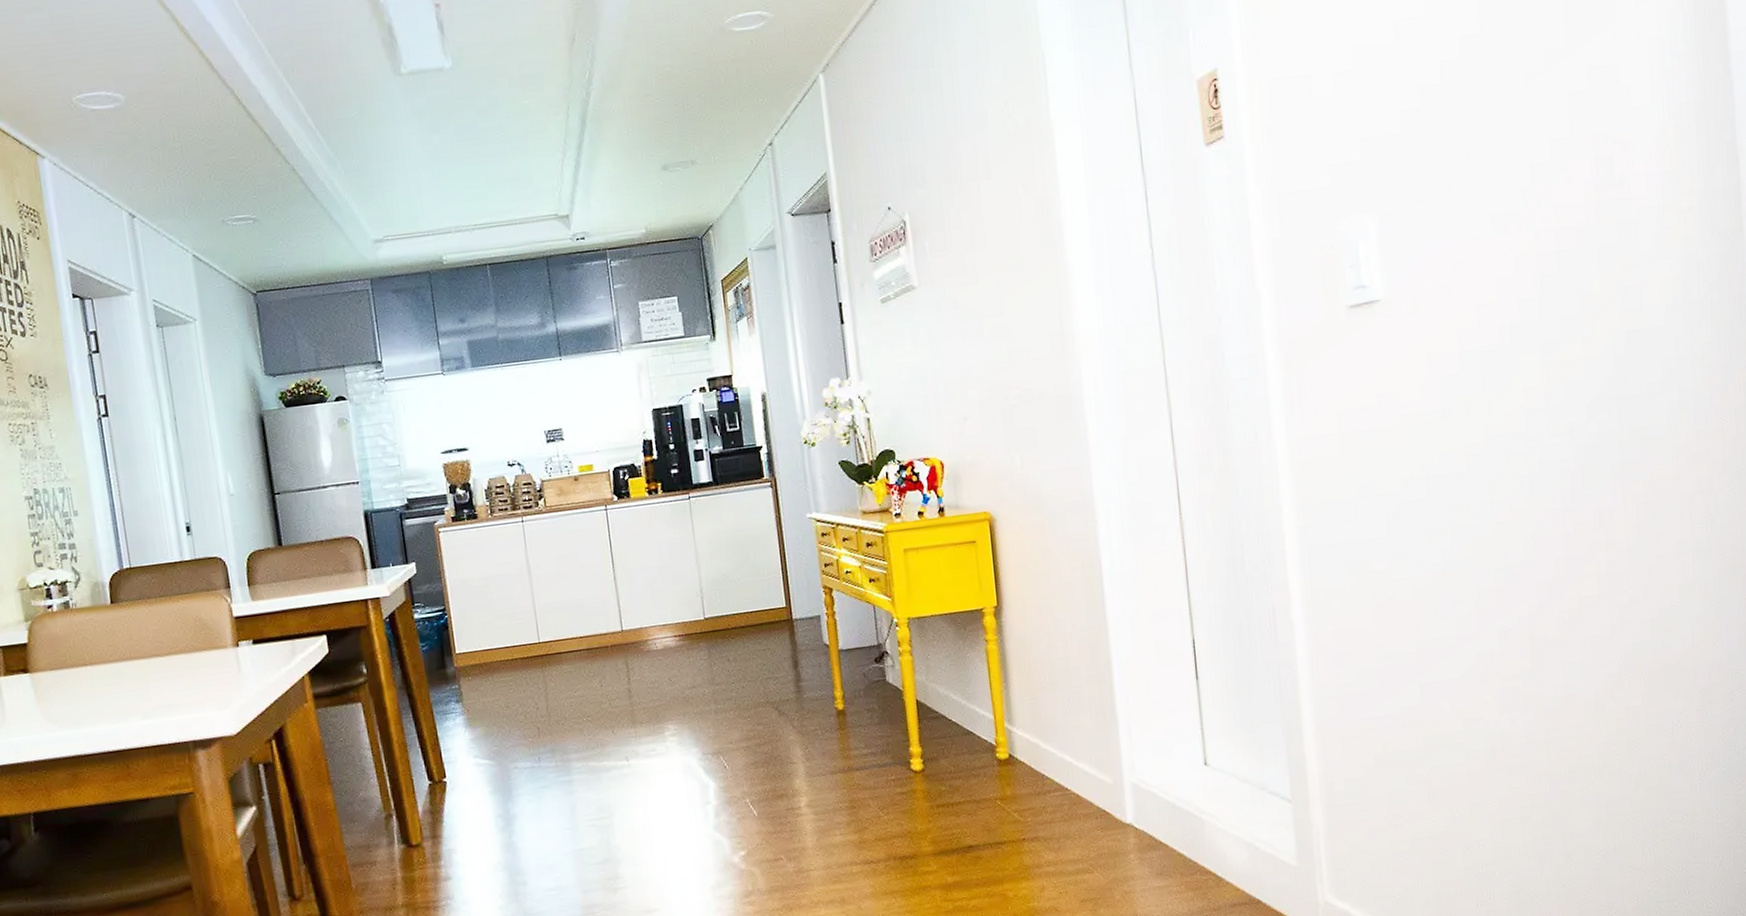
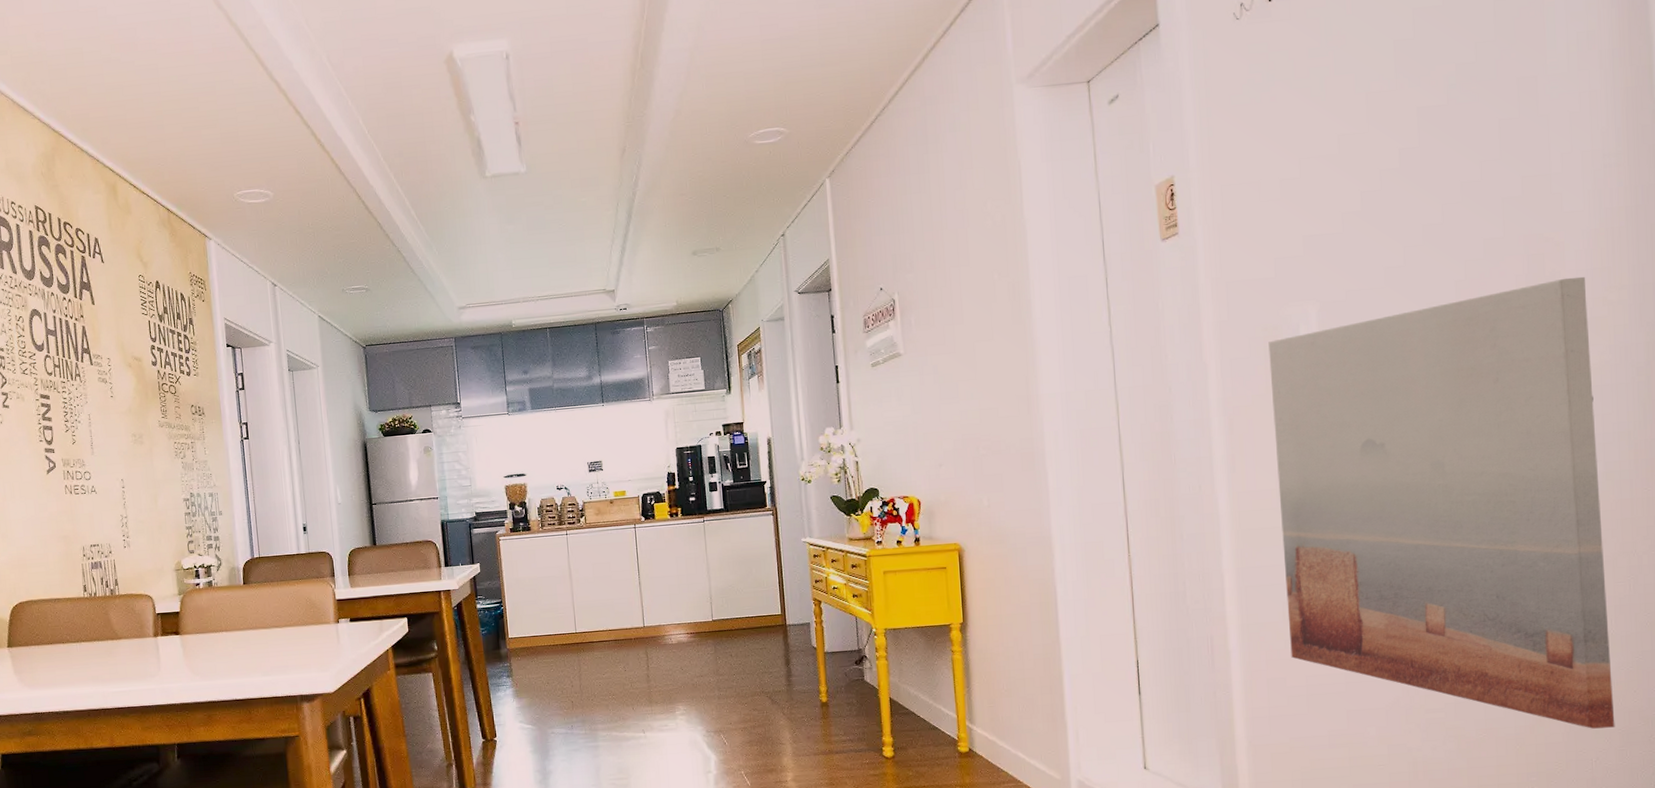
wall art: none [1325,181,1695,689] -> present [1268,276,1615,729]

